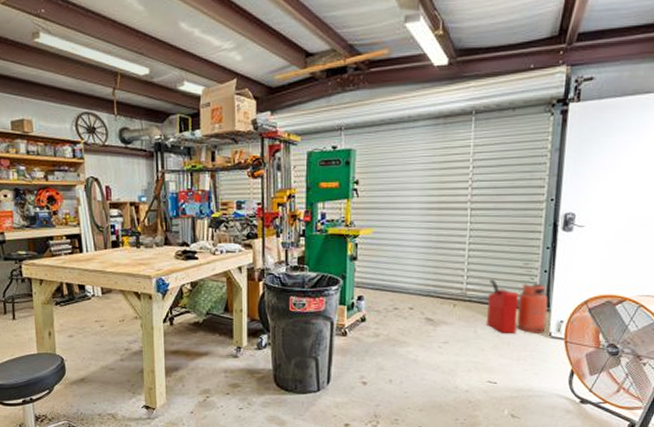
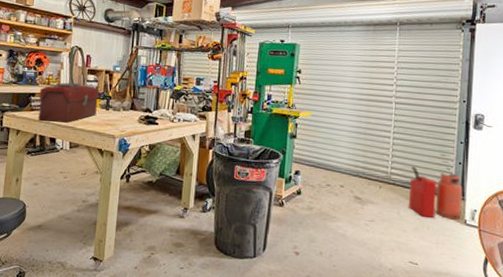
toolbox: none [58,221,127,267] -> present [38,82,100,123]

